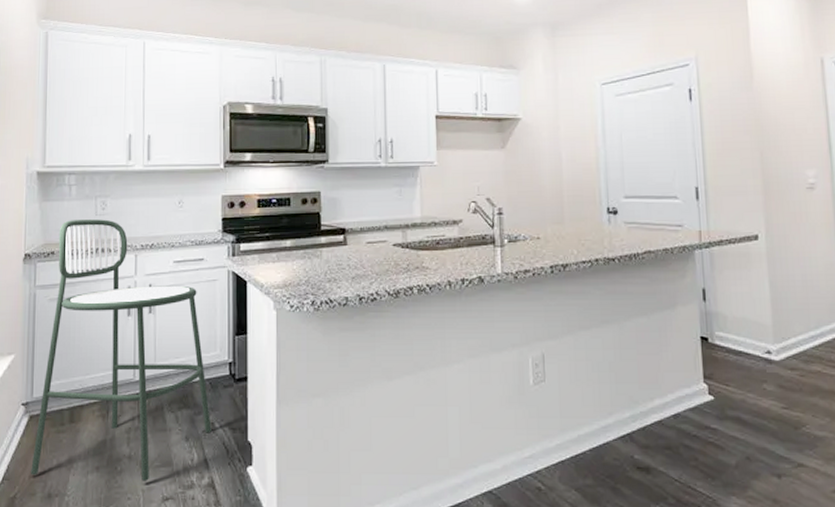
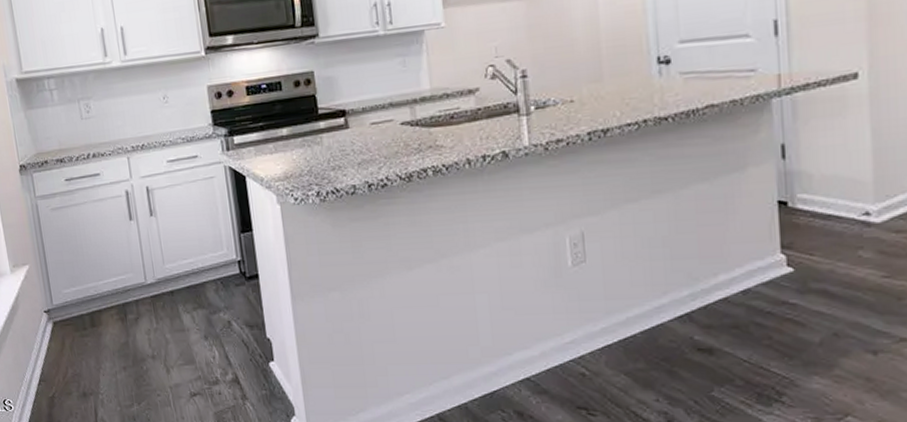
bar stool: present [31,219,212,481] -> none [48,122,229,379]

